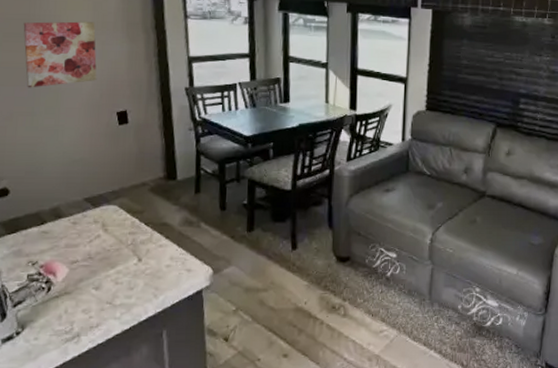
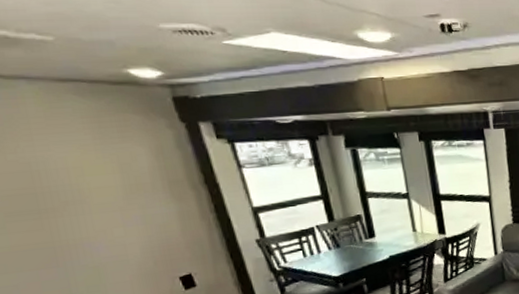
wall art: present [23,21,97,88] -> none [29,186,145,269]

